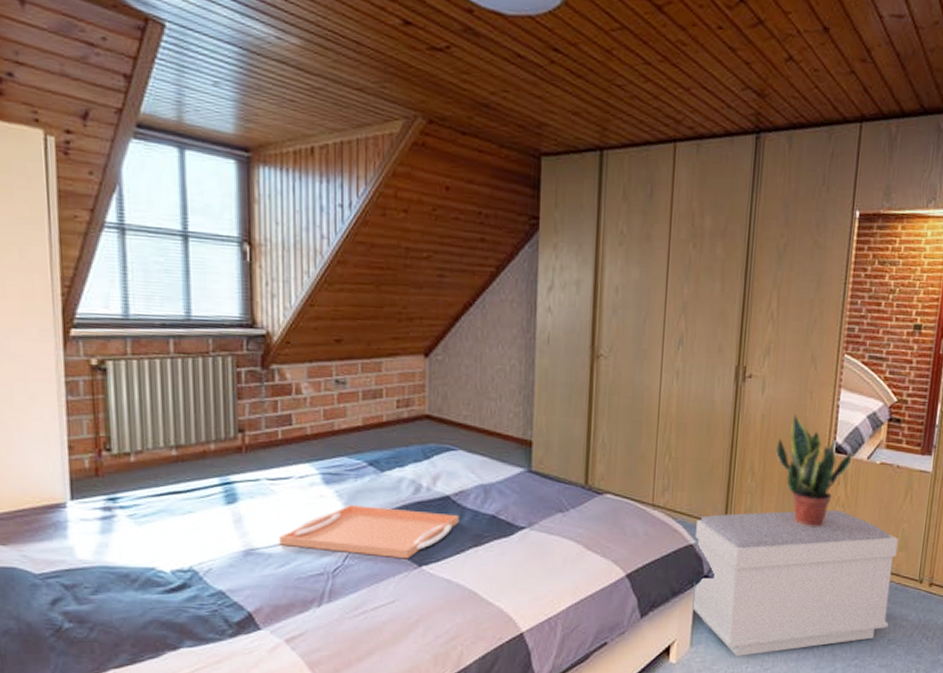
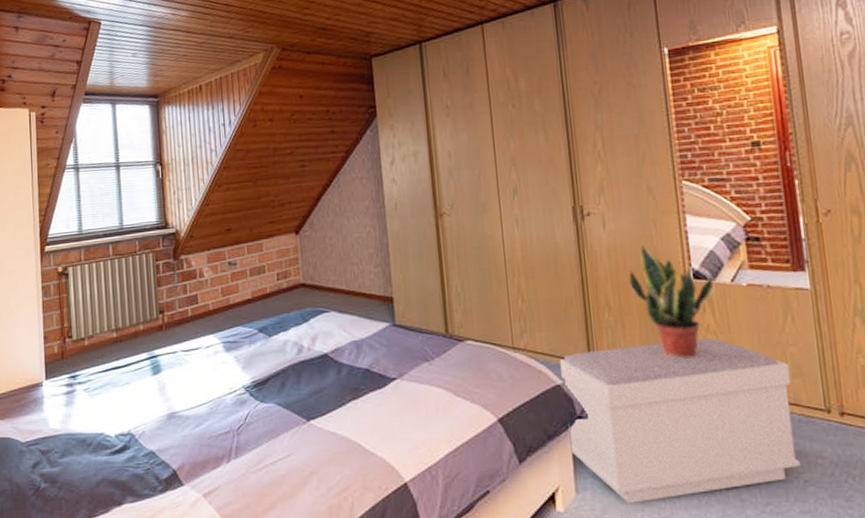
serving tray: present [279,504,459,559] -> none [194,367,338,415]

